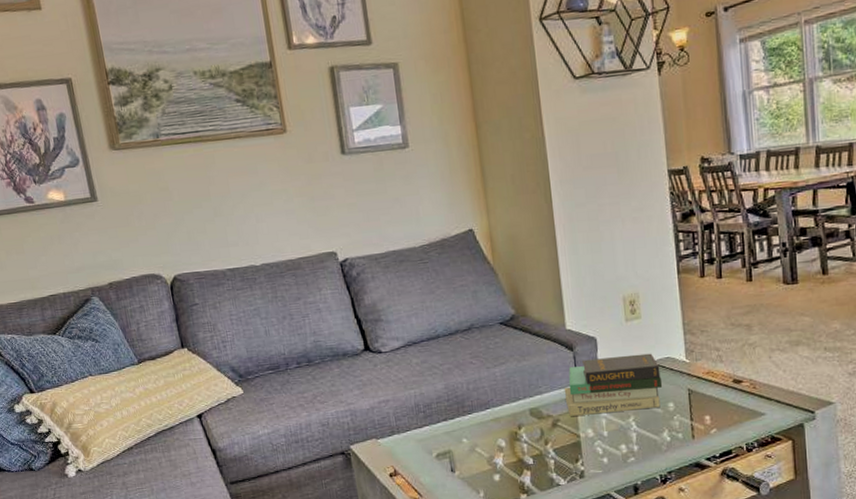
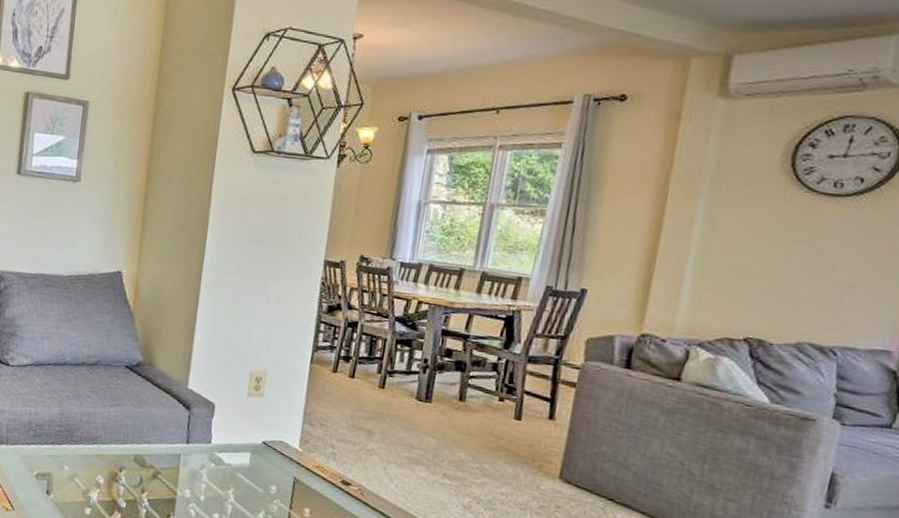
books: present [564,353,663,416] -> none [170,422,271,487]

